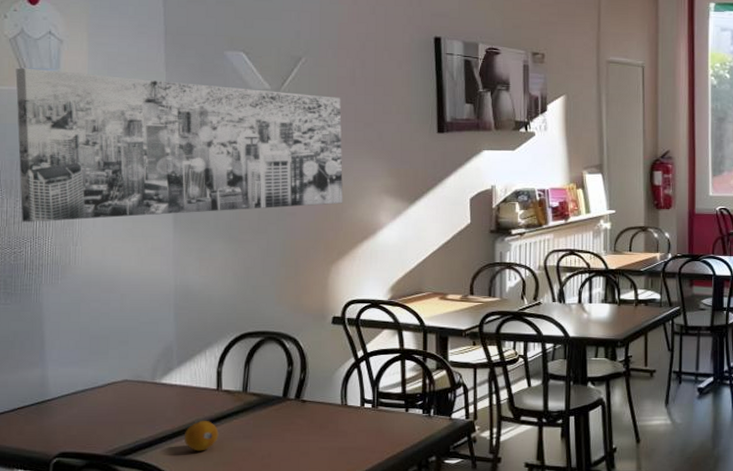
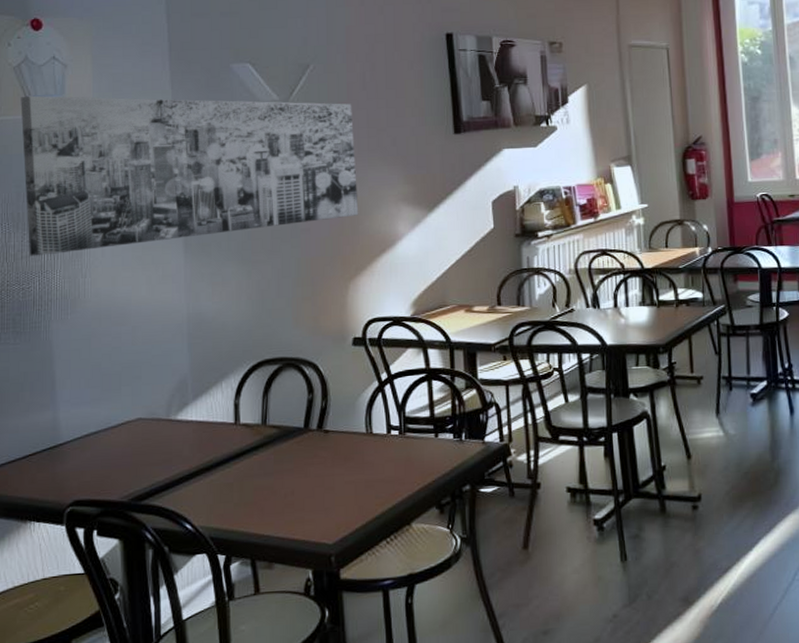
fruit: present [185,420,219,451] -> none [203,457,238,492]

